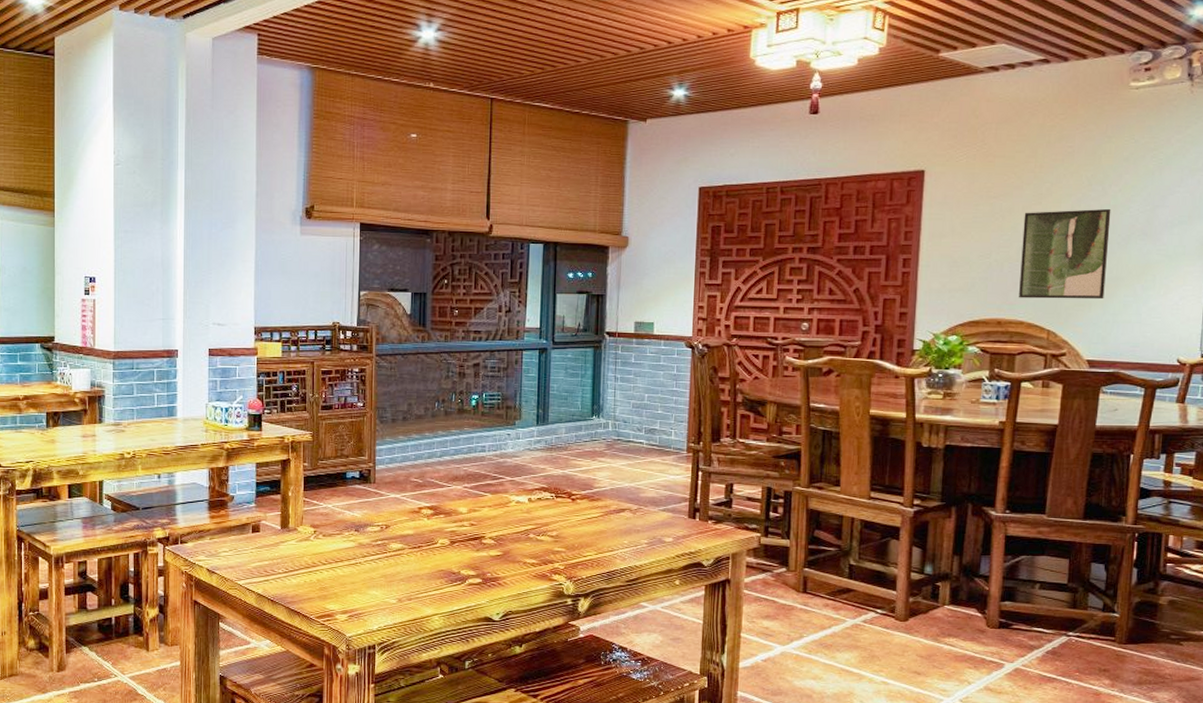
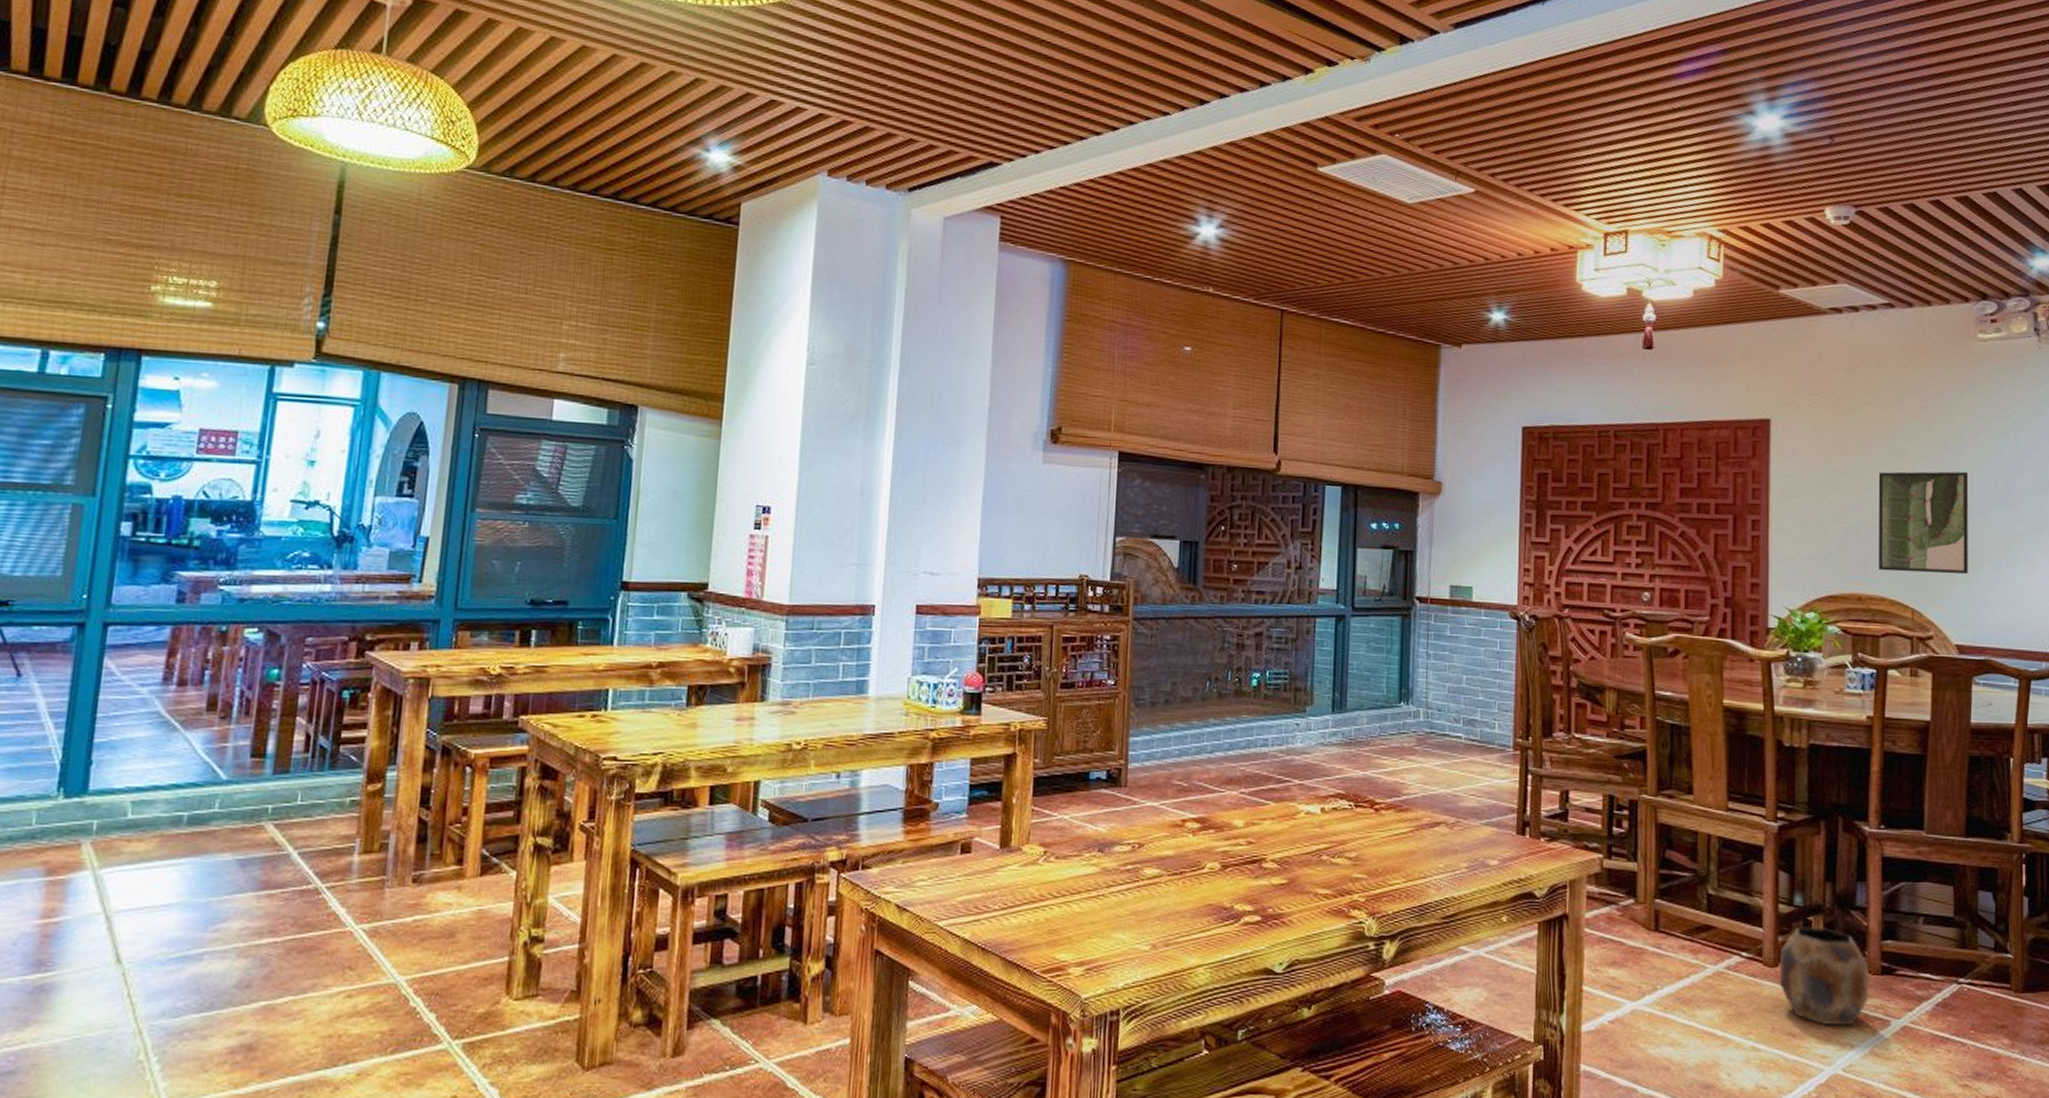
planter: none [908,591,988,667] -> present [1779,928,1870,1026]

